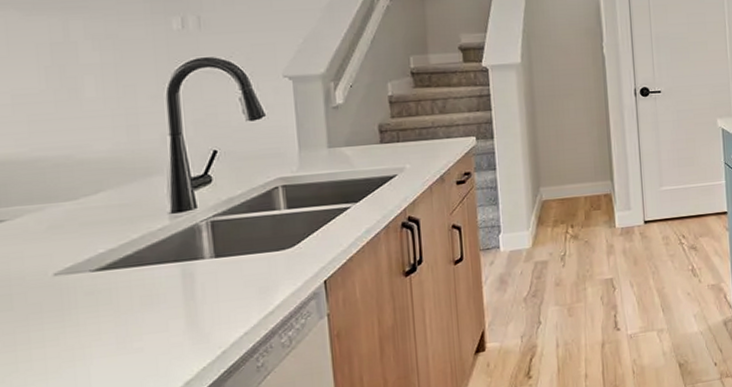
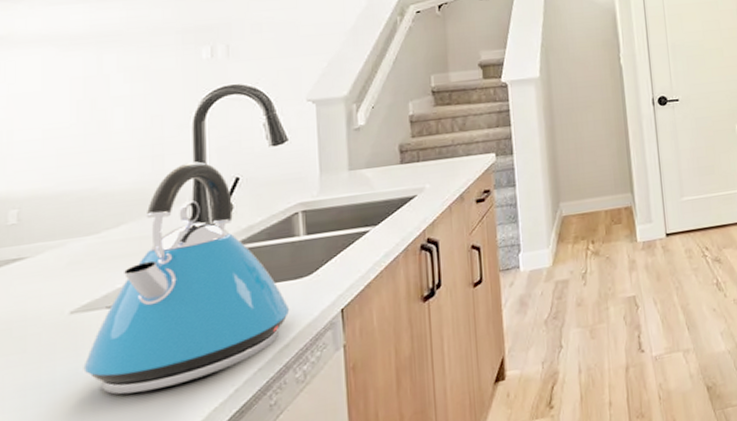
kettle: none [71,133,274,353] -> present [83,161,290,395]

